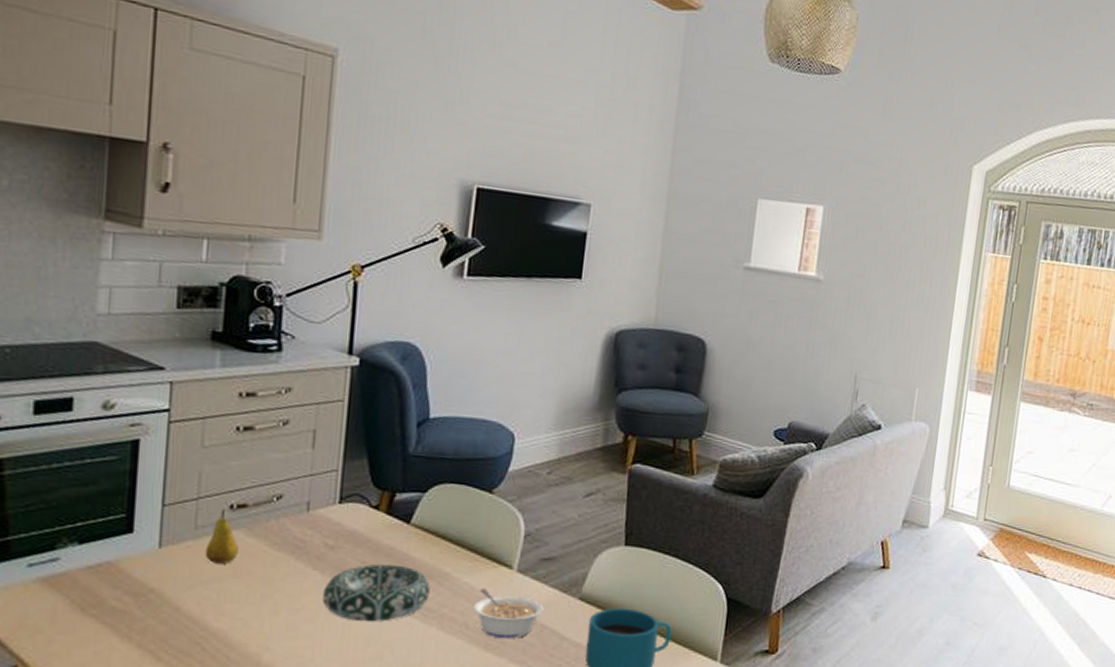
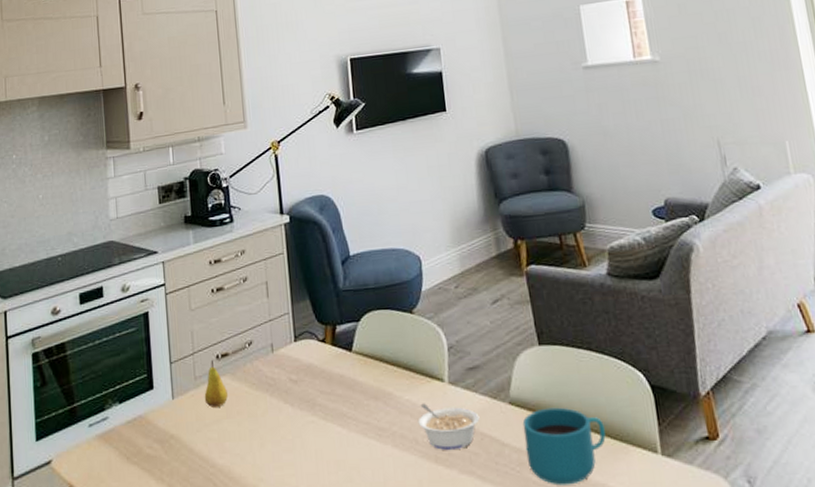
decorative bowl: present [323,564,430,622] -> none [295,390,380,447]

